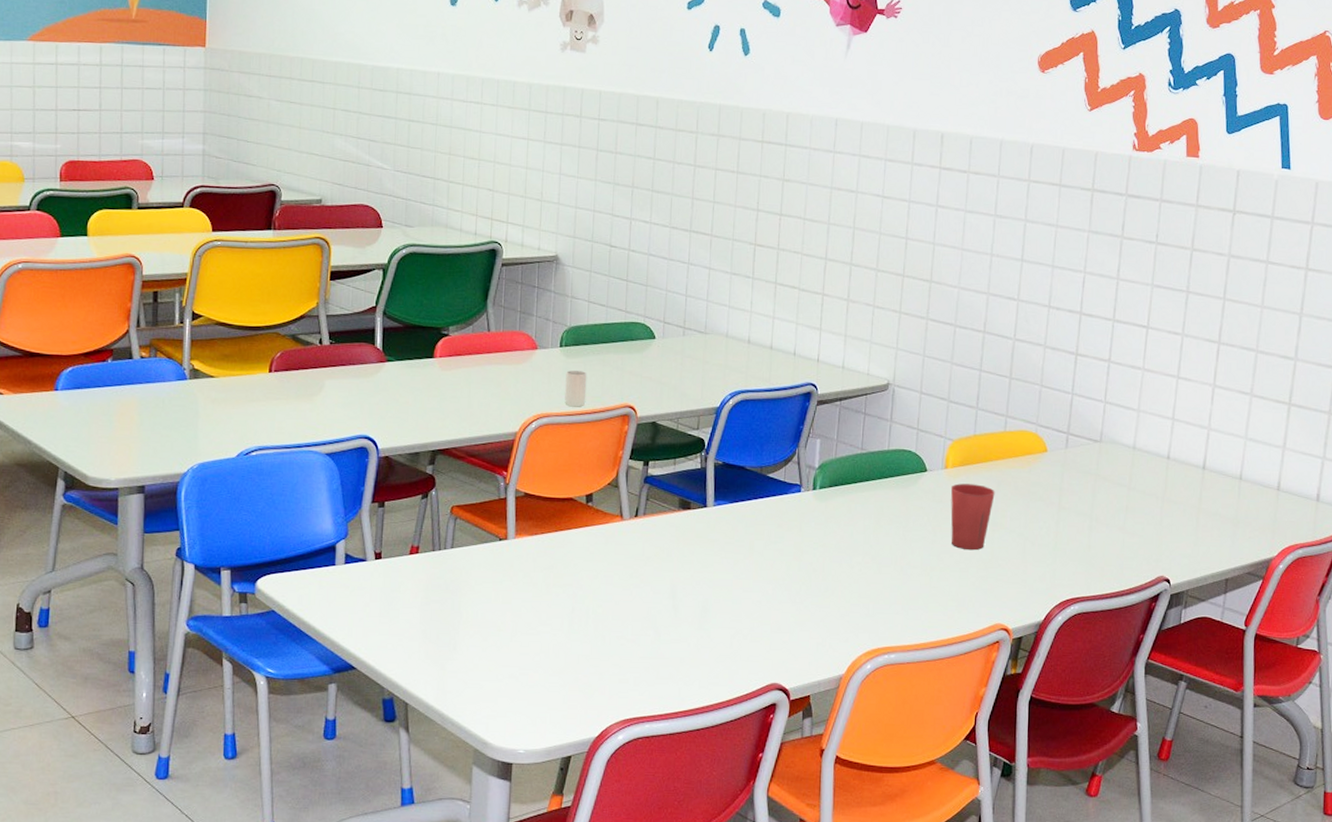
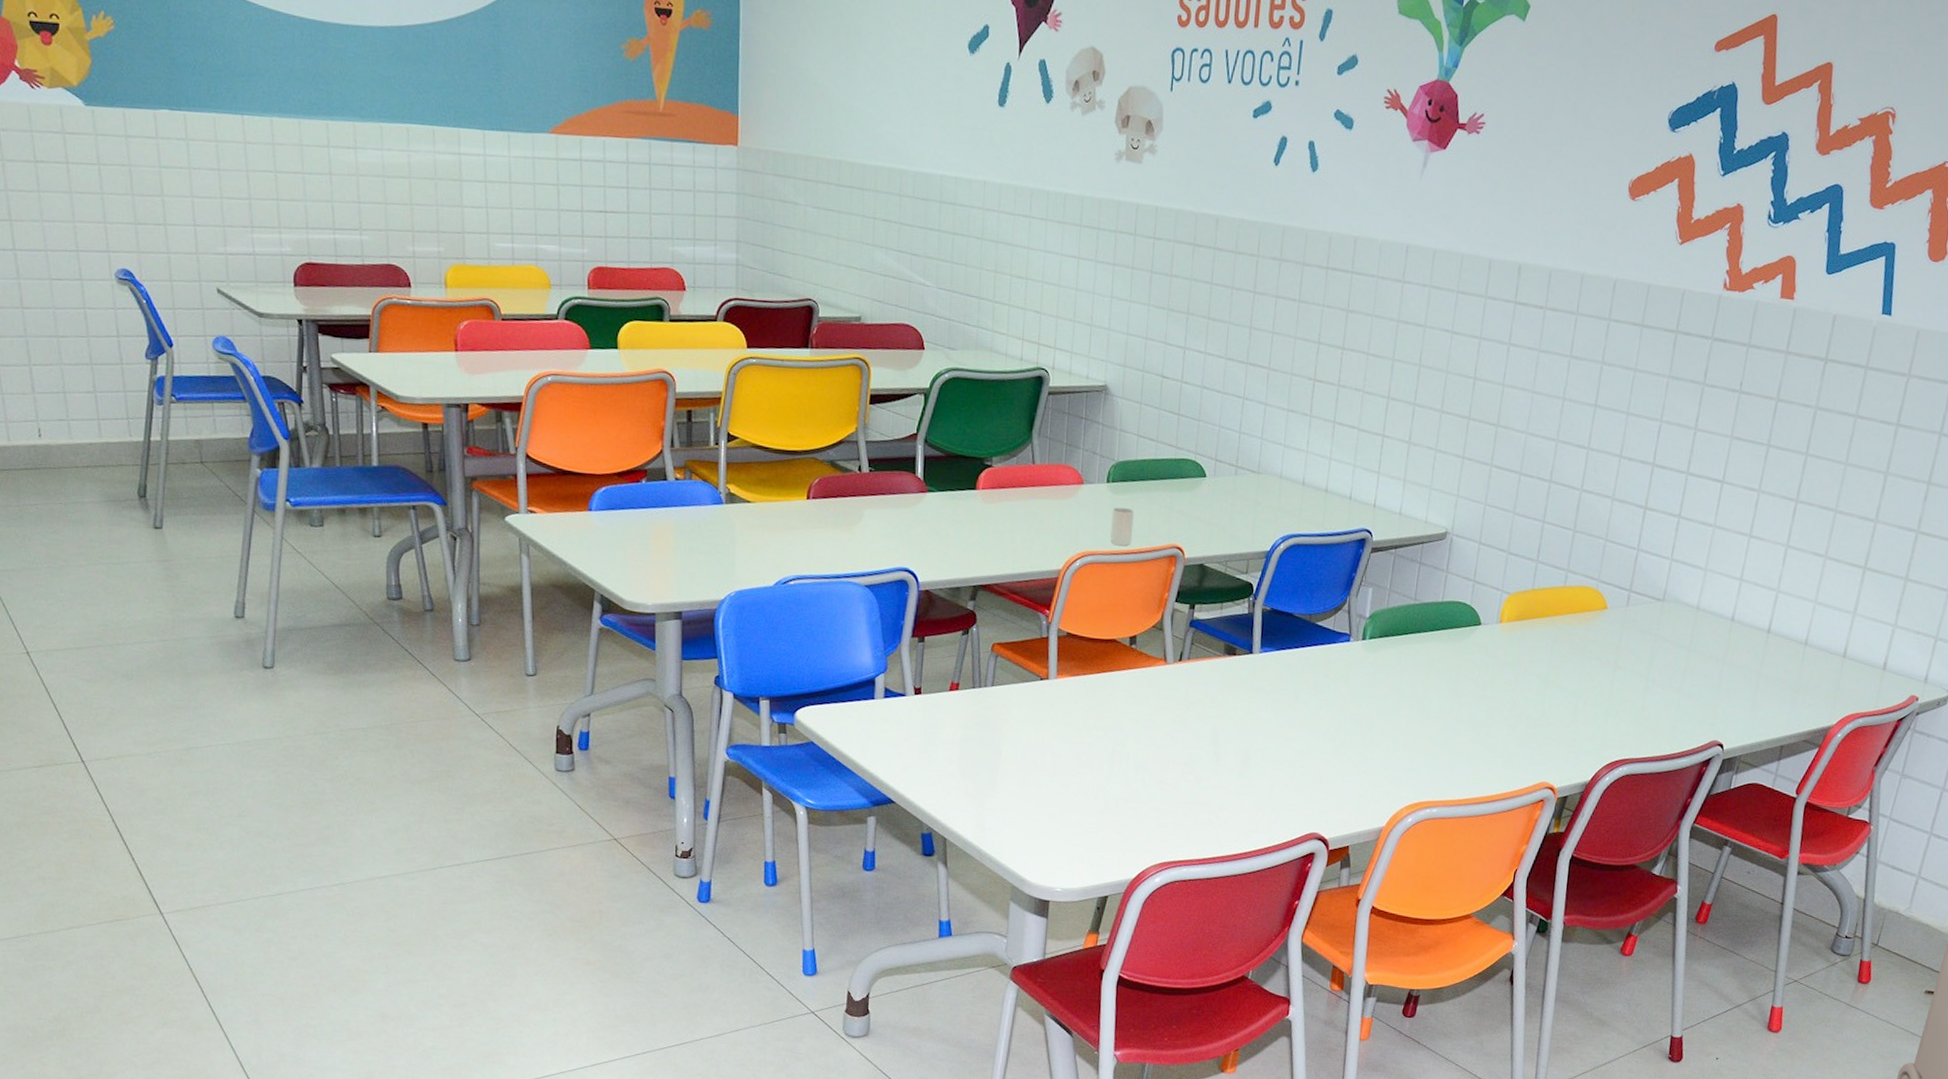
cup: present [950,483,995,550] -> none [1501,638,1550,707]

